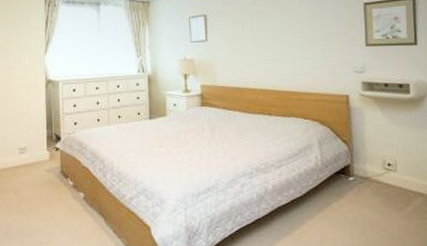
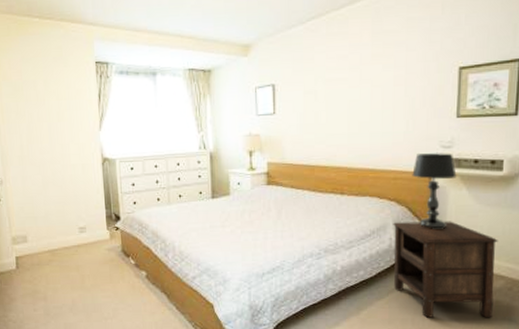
nightstand: none [318,140,416,237] -> present [393,221,498,318]
table lamp: none [331,77,371,148] -> present [412,153,457,229]

